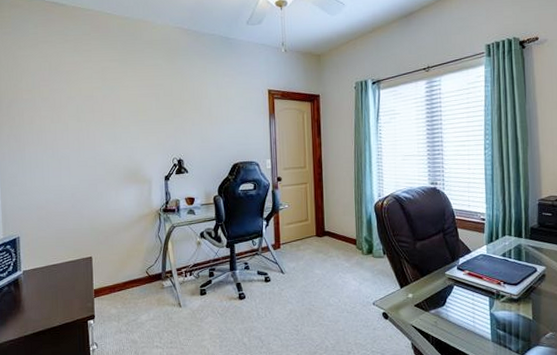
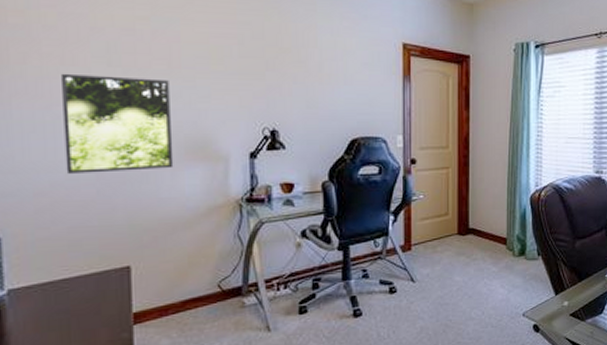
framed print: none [52,128,117,194] -> present [62,73,174,174]

